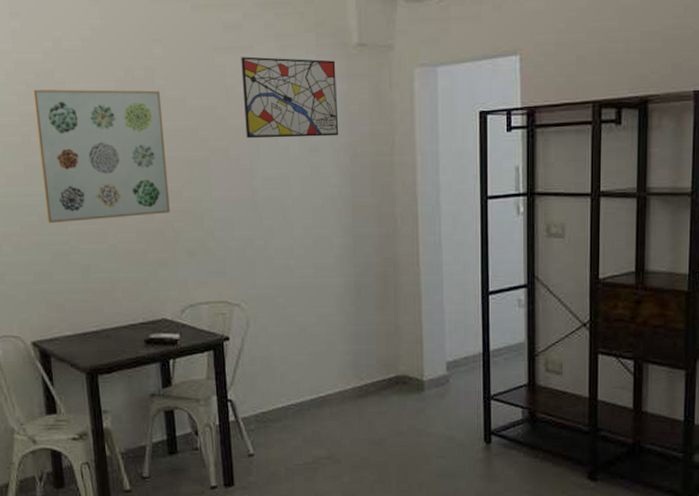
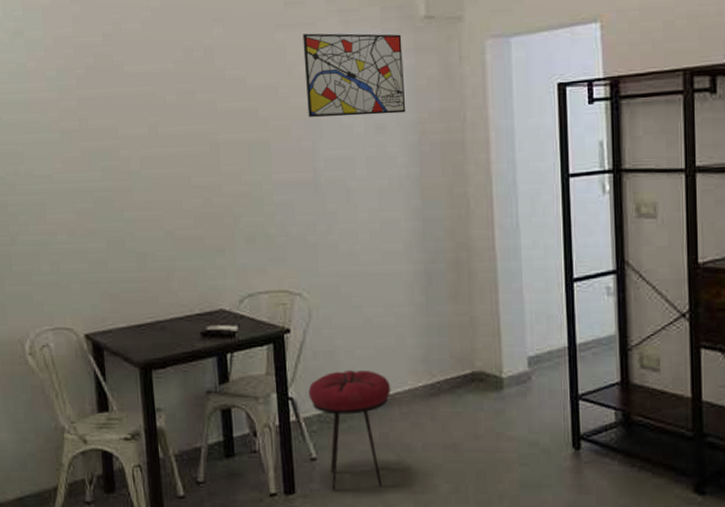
wall art: present [32,89,170,224] -> none [91,70,229,210]
stool: none [246,374,323,483] -> present [308,370,391,491]

